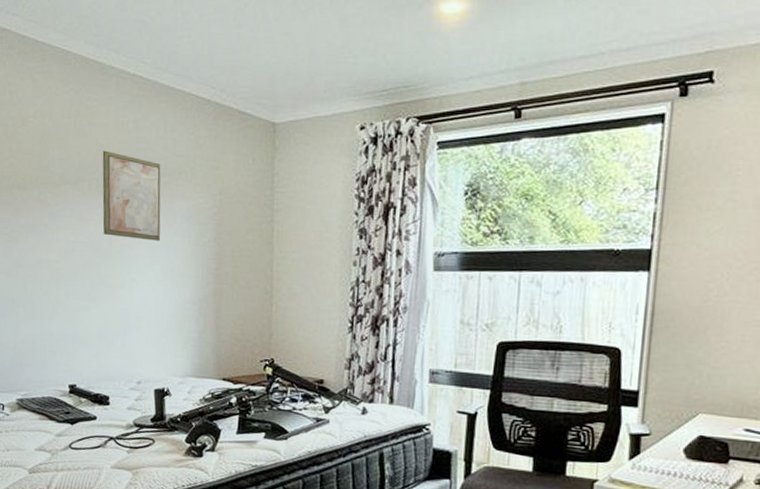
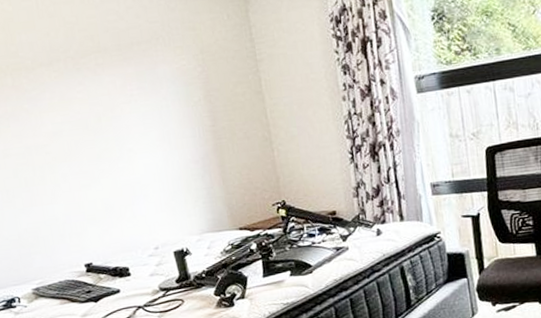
wall art: present [102,150,161,241] -> none [72,27,151,111]

